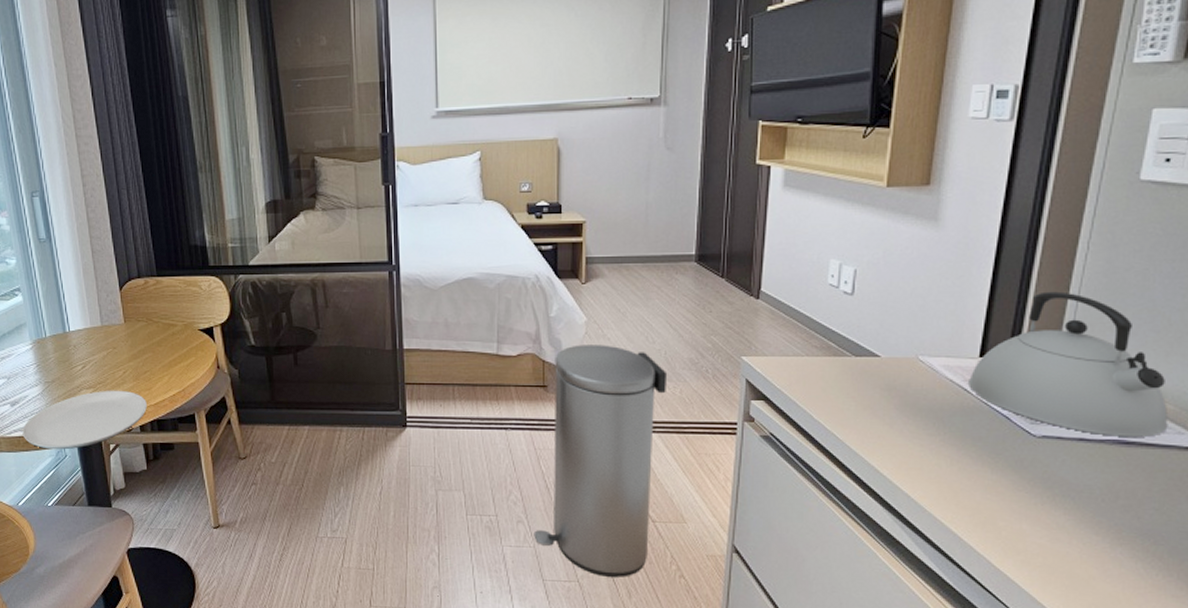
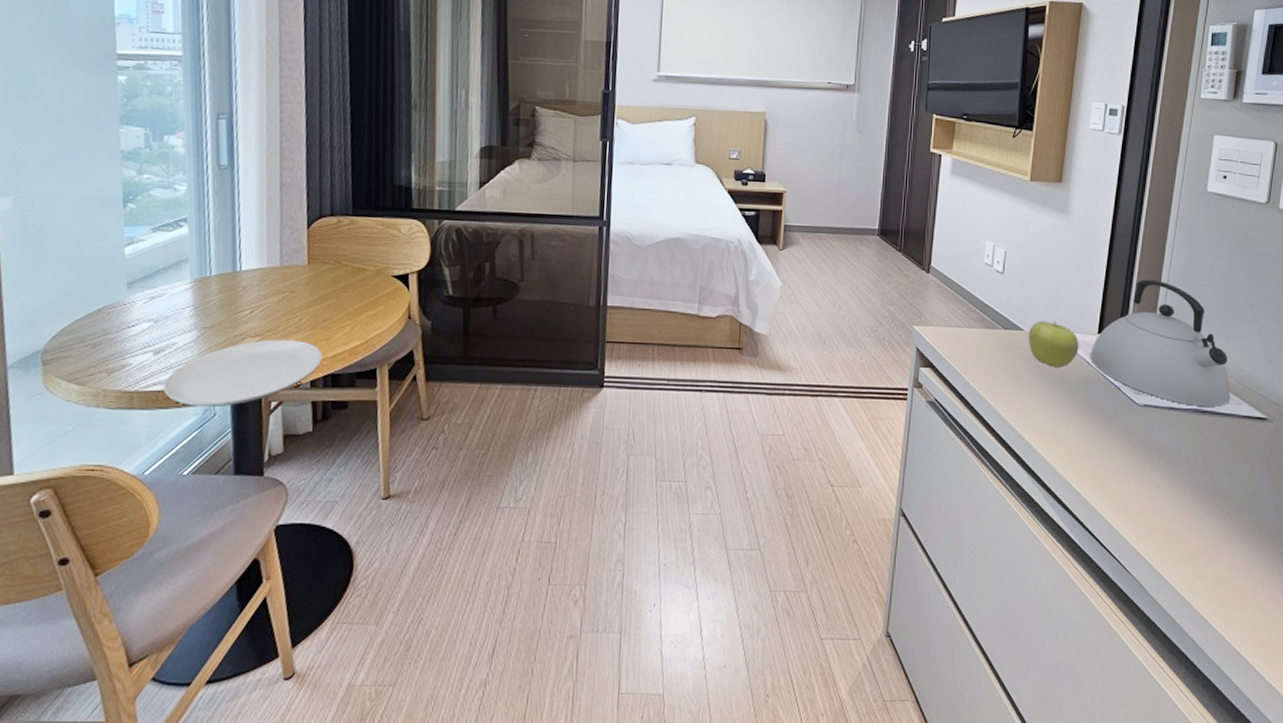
pedal bin: present [534,345,668,577] -> none [720,308,851,544]
fruit: none [886,345,954,396] -> present [1028,320,1079,367]

